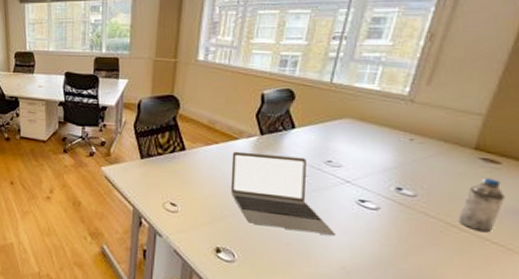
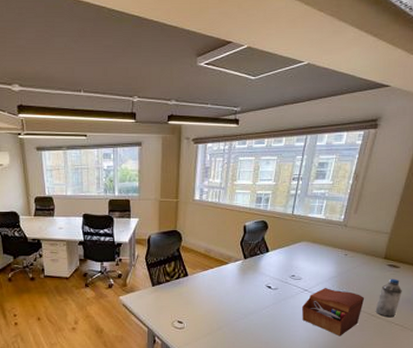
laptop: present [230,151,335,235] -> none [223,273,299,332]
sewing box: none [341,181,441,249] -> present [302,288,365,336]

